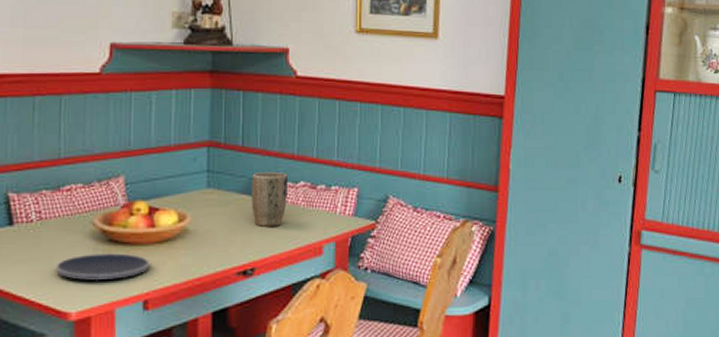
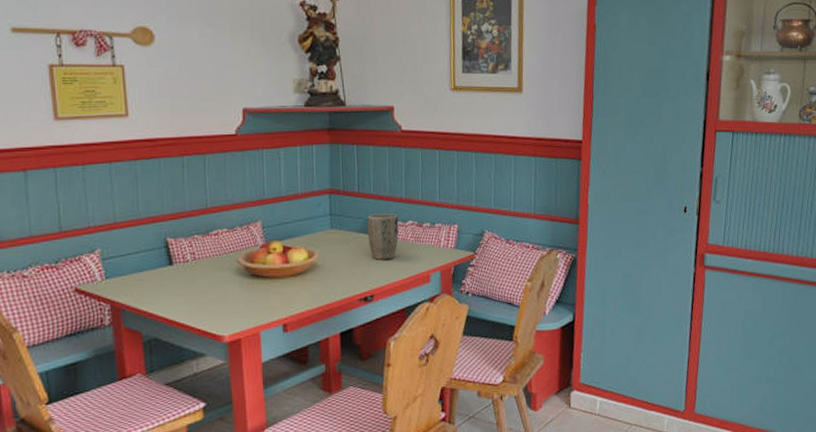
plate: present [56,253,150,280] -> none [210,285,287,309]

